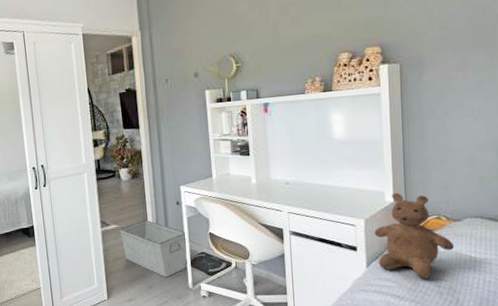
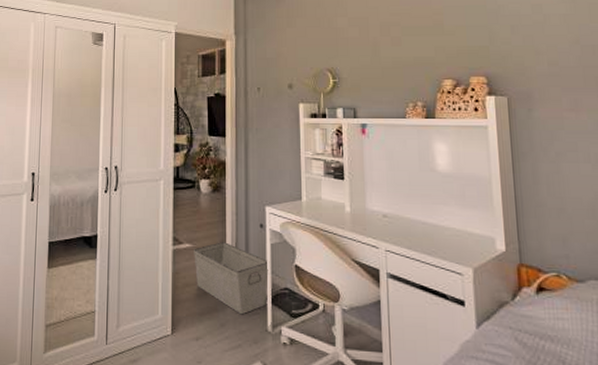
teddy bear: present [374,193,455,279] -> none [484,240,579,351]

